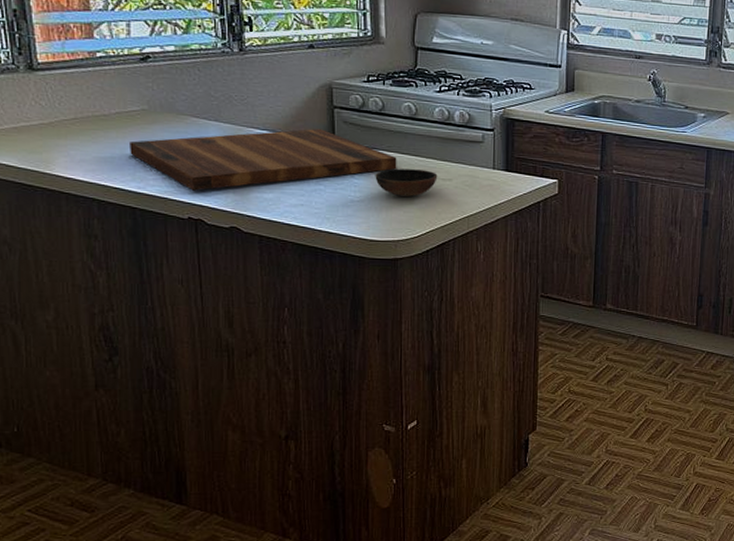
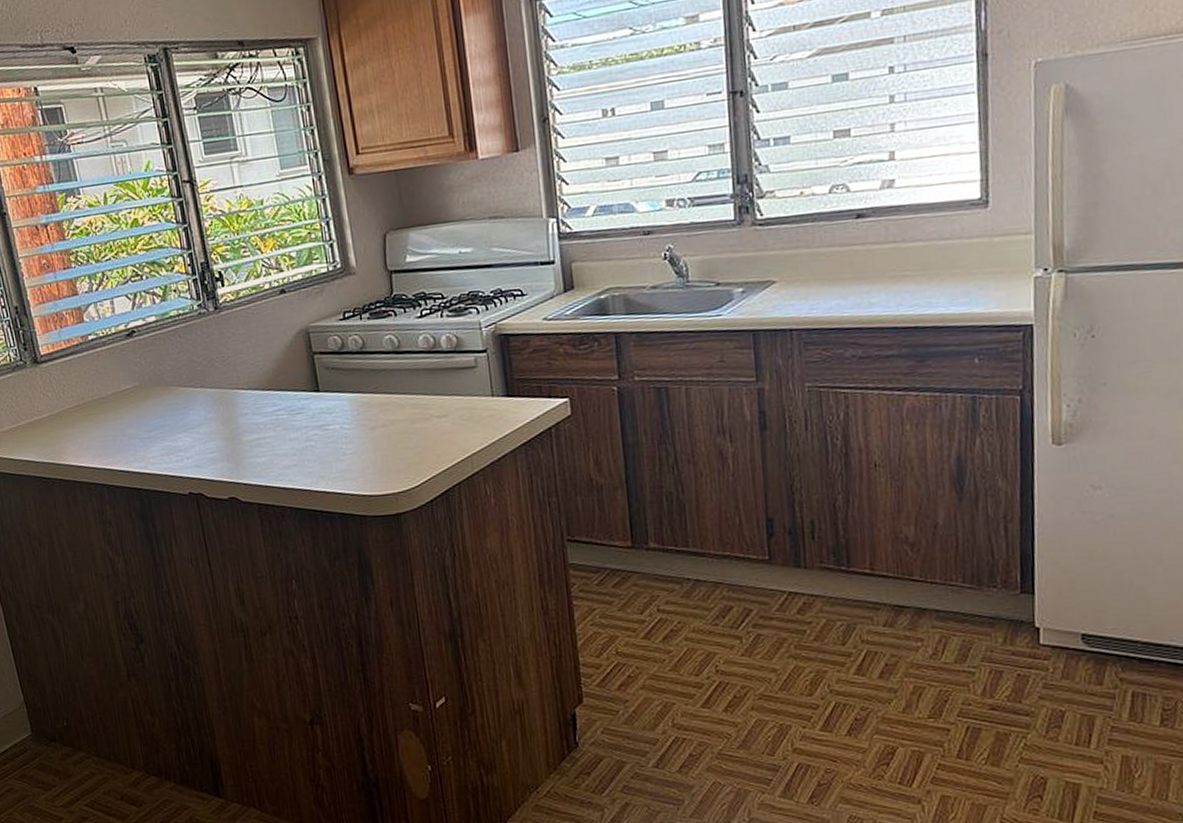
cutting board: present [130,129,397,191] -> none [127,379,387,464]
bowl: present [375,168,438,197] -> none [365,408,432,442]

